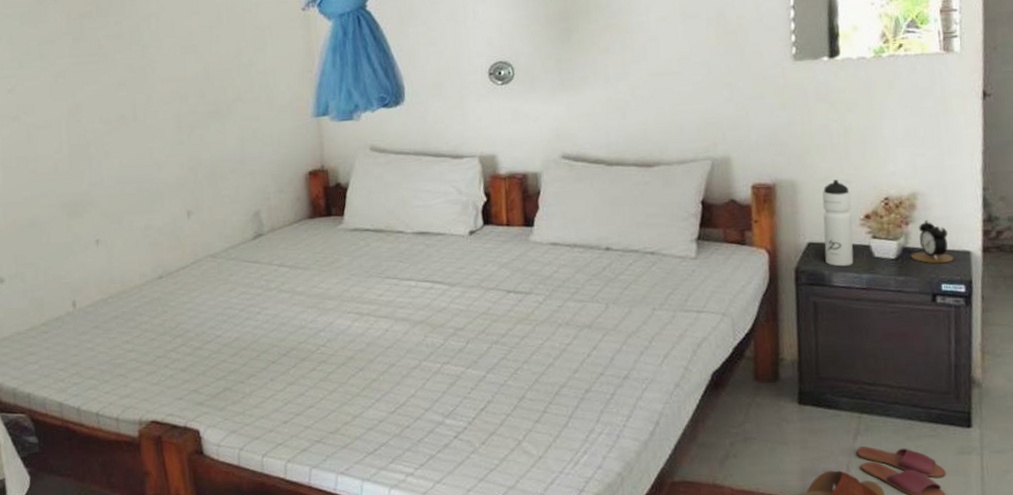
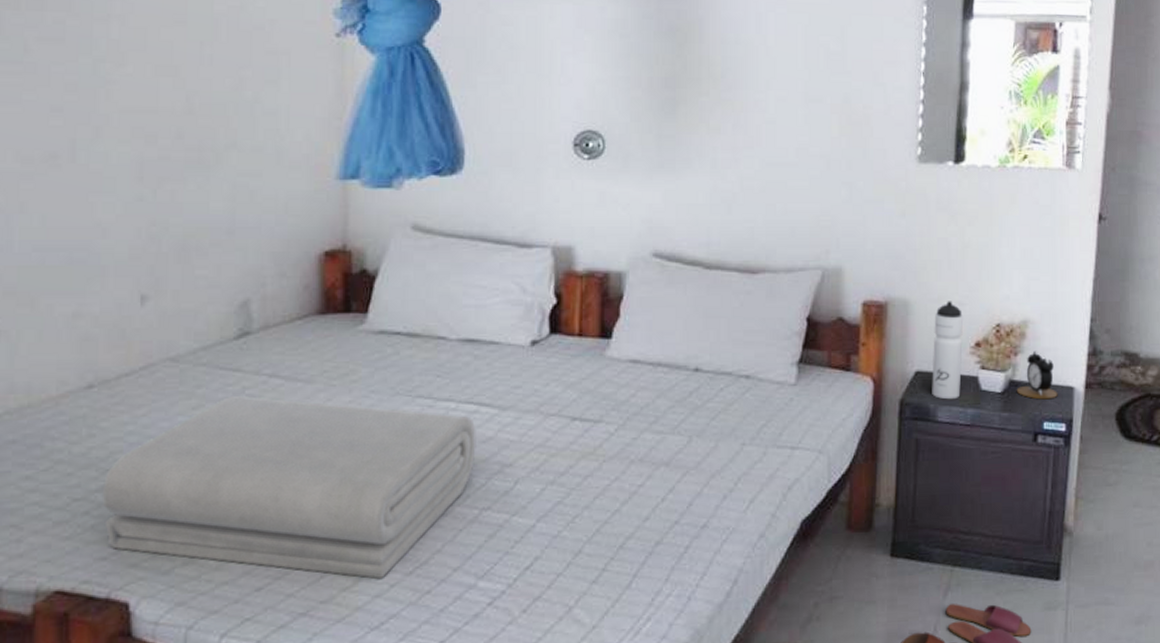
towel: none [175,280,434,417] -> present [103,395,476,580]

